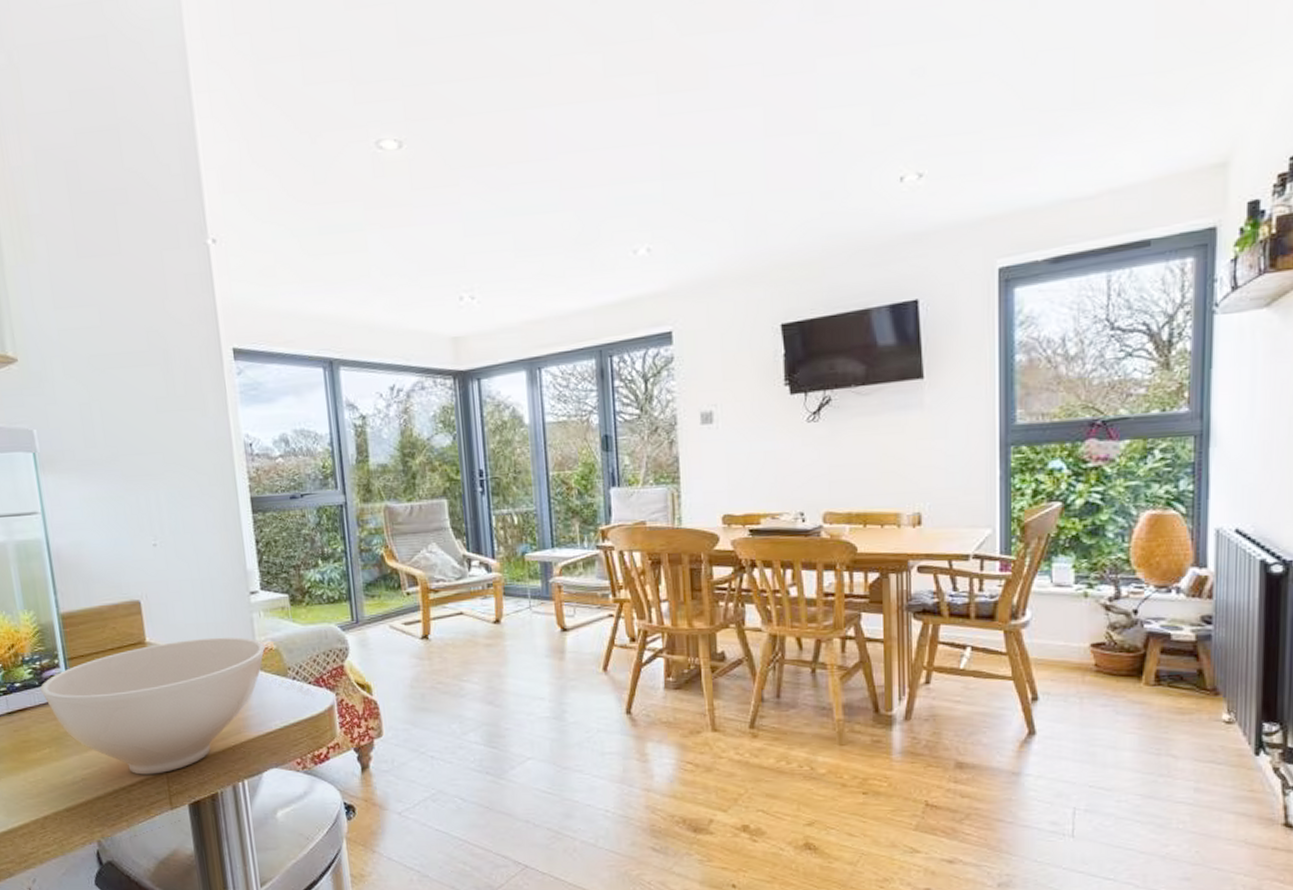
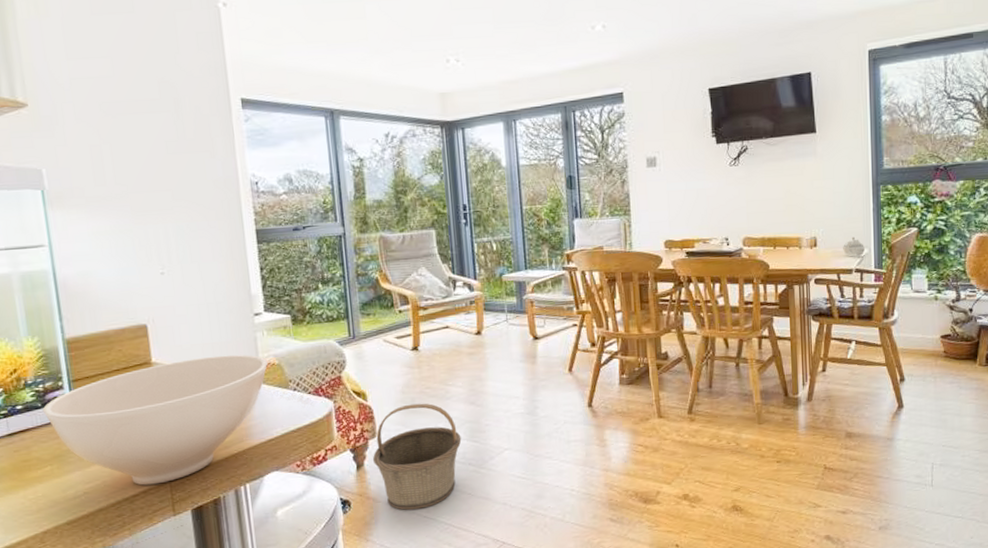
basket: none [379,700,478,821] -> present [373,403,462,510]
teapot: none [957,513,987,539] -> present [843,236,865,257]

